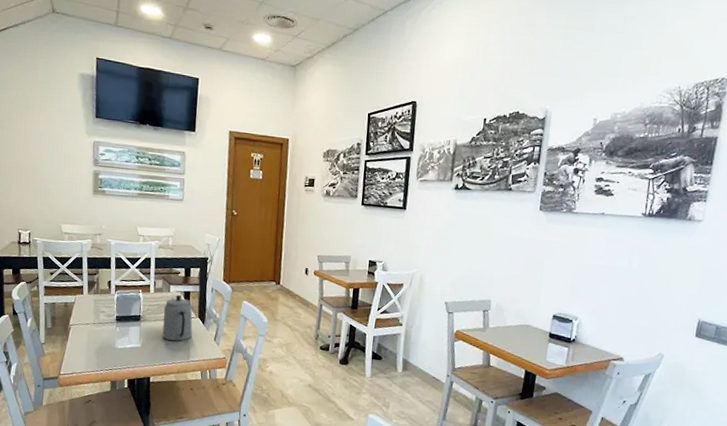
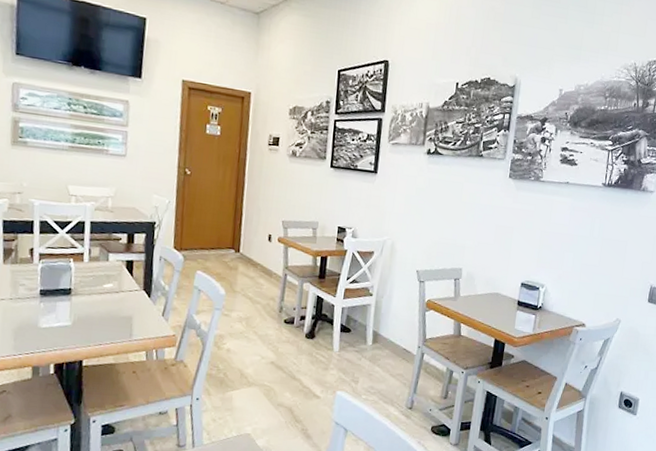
teapot: present [162,295,193,341] -> none [98,265,136,318]

